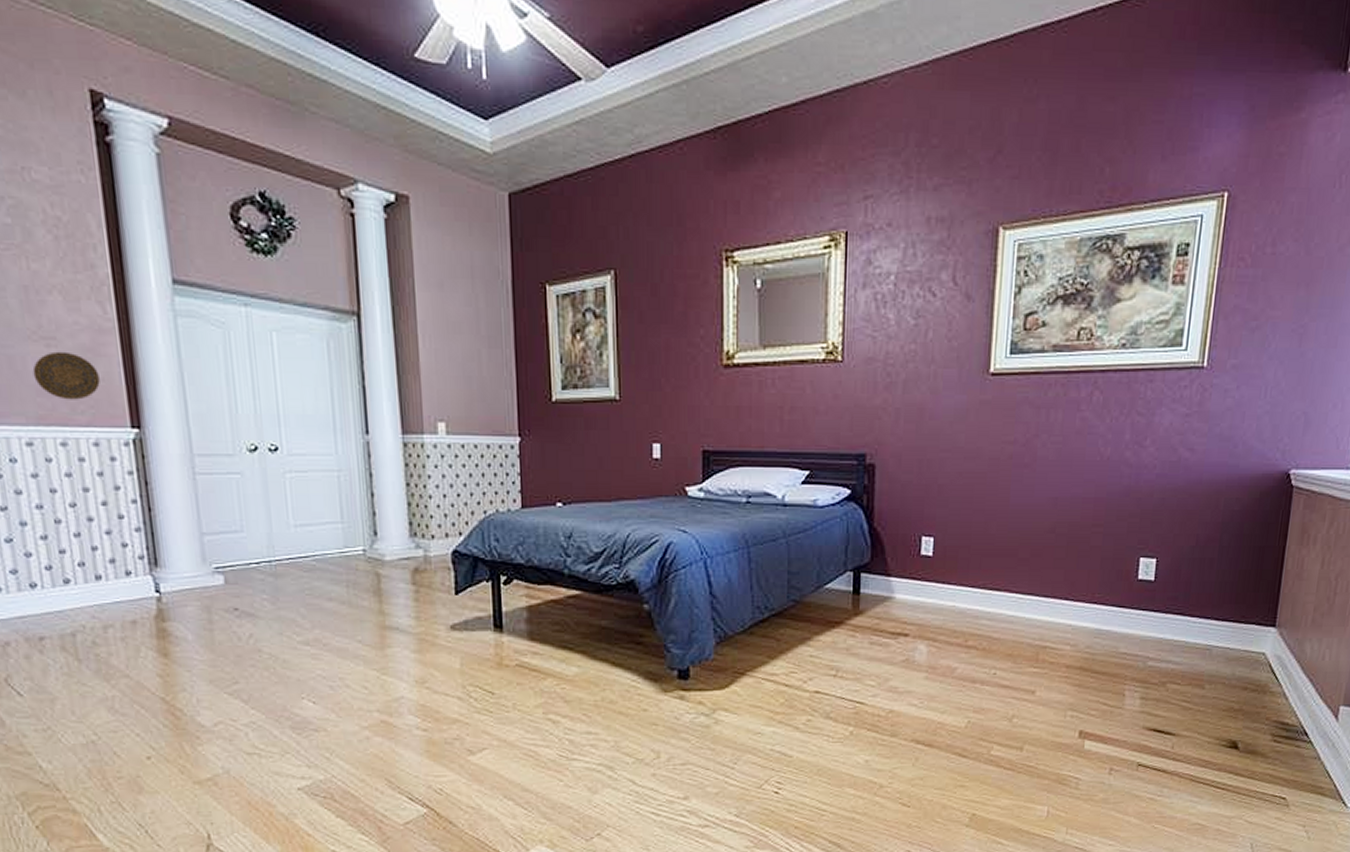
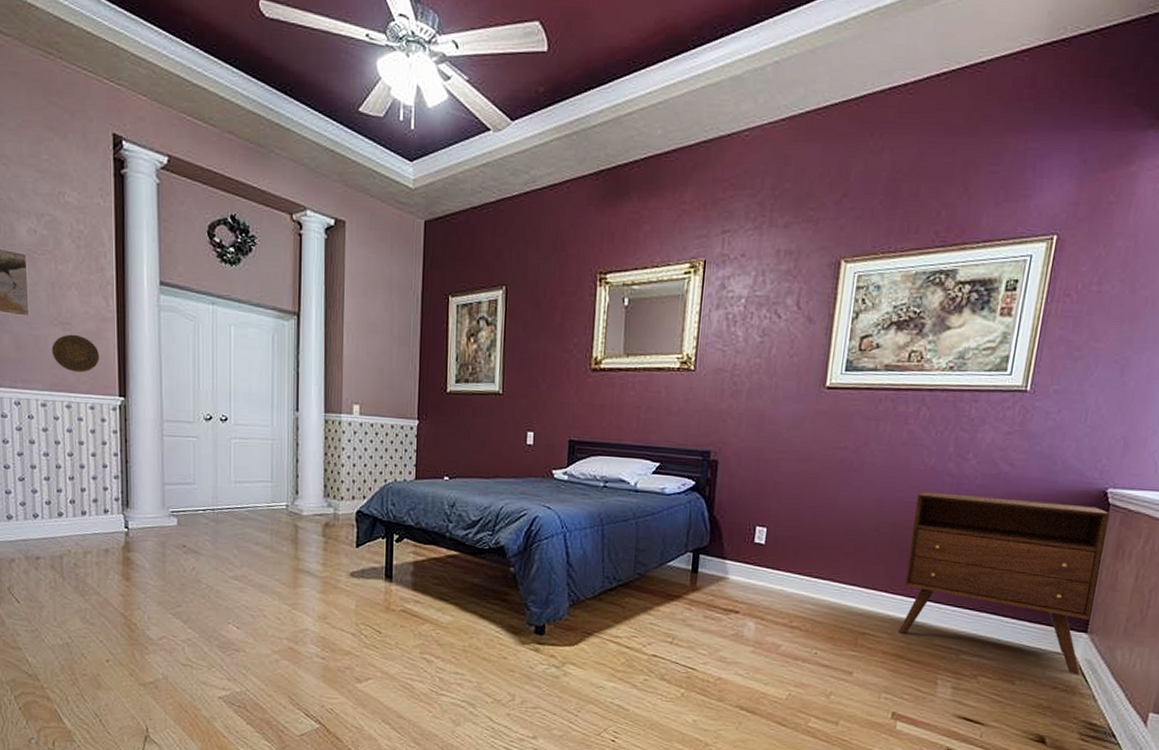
cabinet: none [1080,485,1294,672] -> present [897,491,1111,675]

